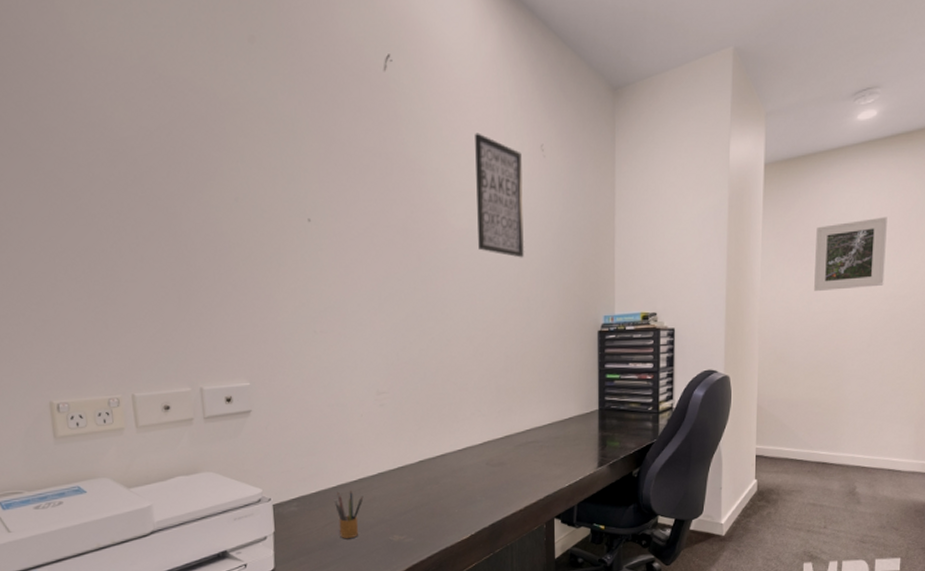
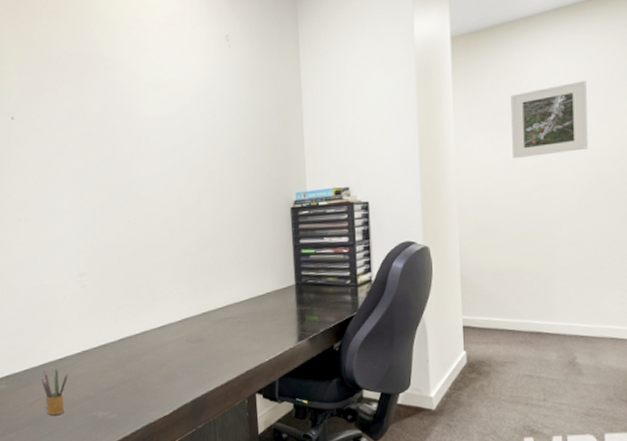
wall art: present [475,132,524,258] -> none [163,29,214,142]

